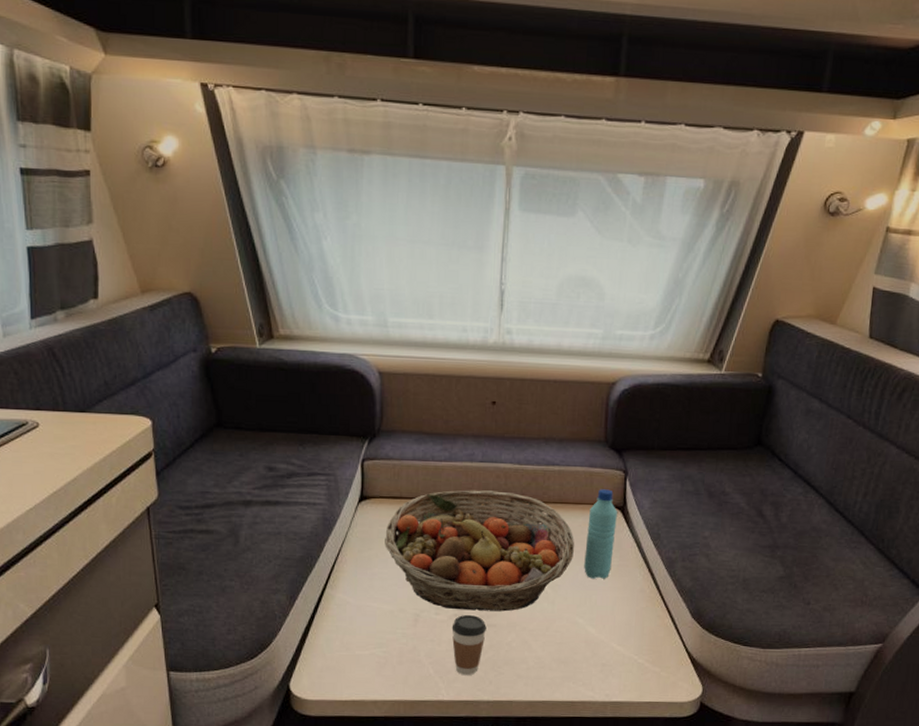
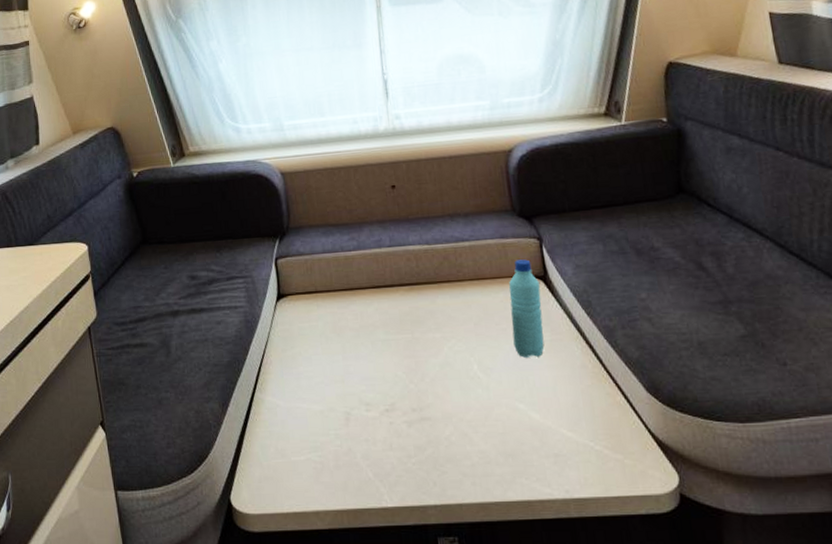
fruit basket: present [385,490,574,612] -> none [306,274,501,405]
coffee cup: present [451,615,486,675] -> none [385,409,422,477]

